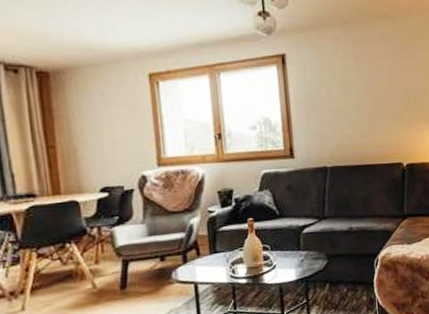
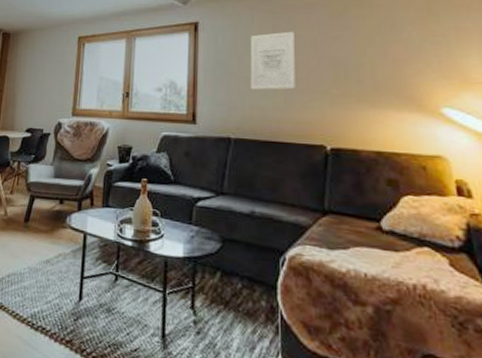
wall art: none [336,62,377,120] -> present [250,31,295,90]

